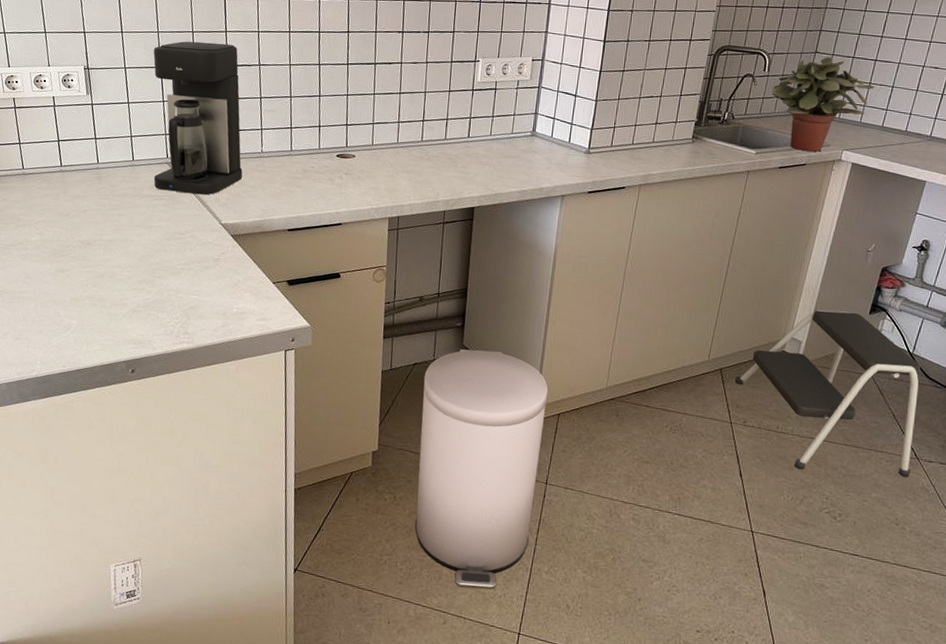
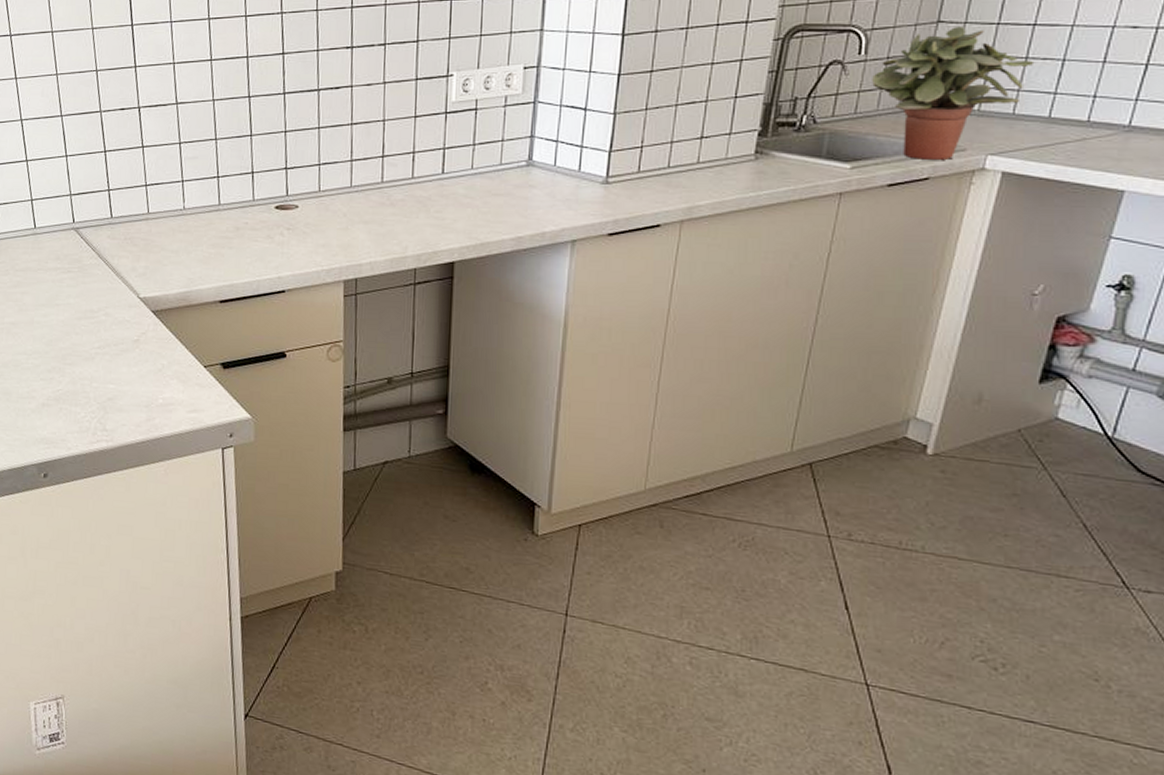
coffee maker: present [153,41,243,195] -> none [52,81,163,265]
pedal bin: present [414,349,548,590] -> none [393,443,564,750]
step stool: present [735,309,921,477] -> none [833,378,1128,613]

